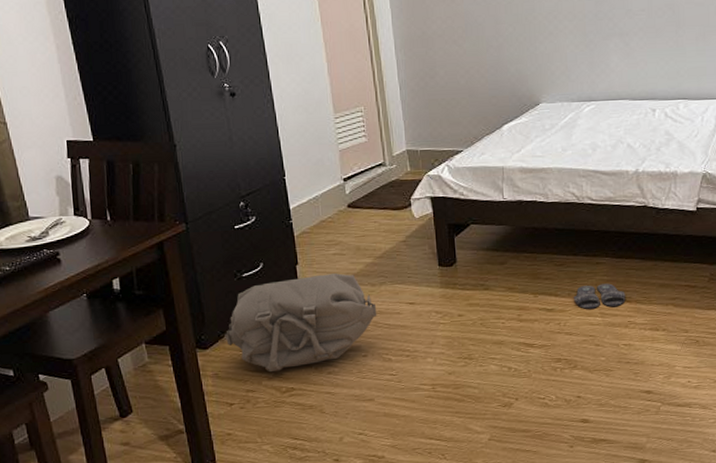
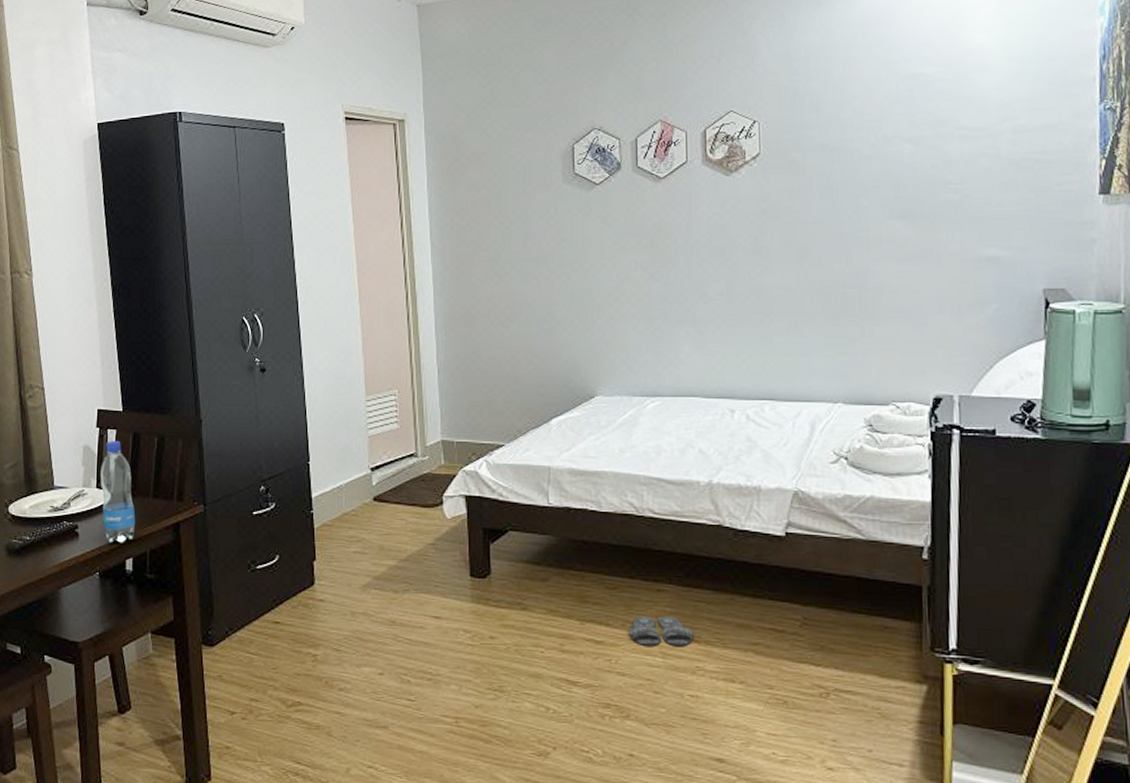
bottle: none [76,169,120,266] -> present [100,440,136,545]
duffel bag: present [224,273,377,373] -> none [232,574,398,681]

